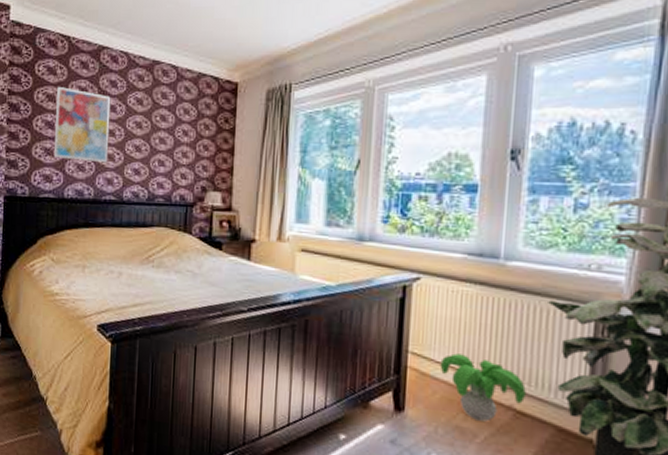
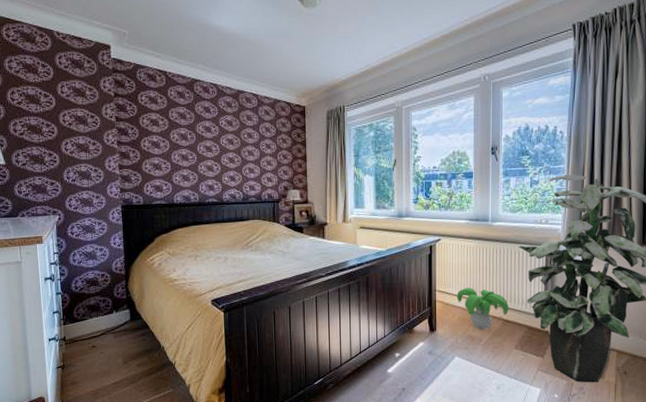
wall art: present [53,87,111,163] -> none [159,113,207,173]

